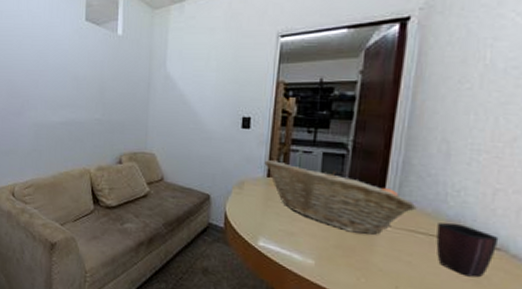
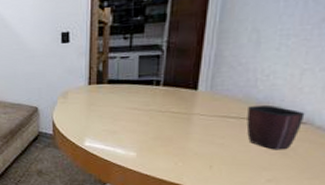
fruit basket: present [264,160,417,235] -> none [85,69,228,124]

